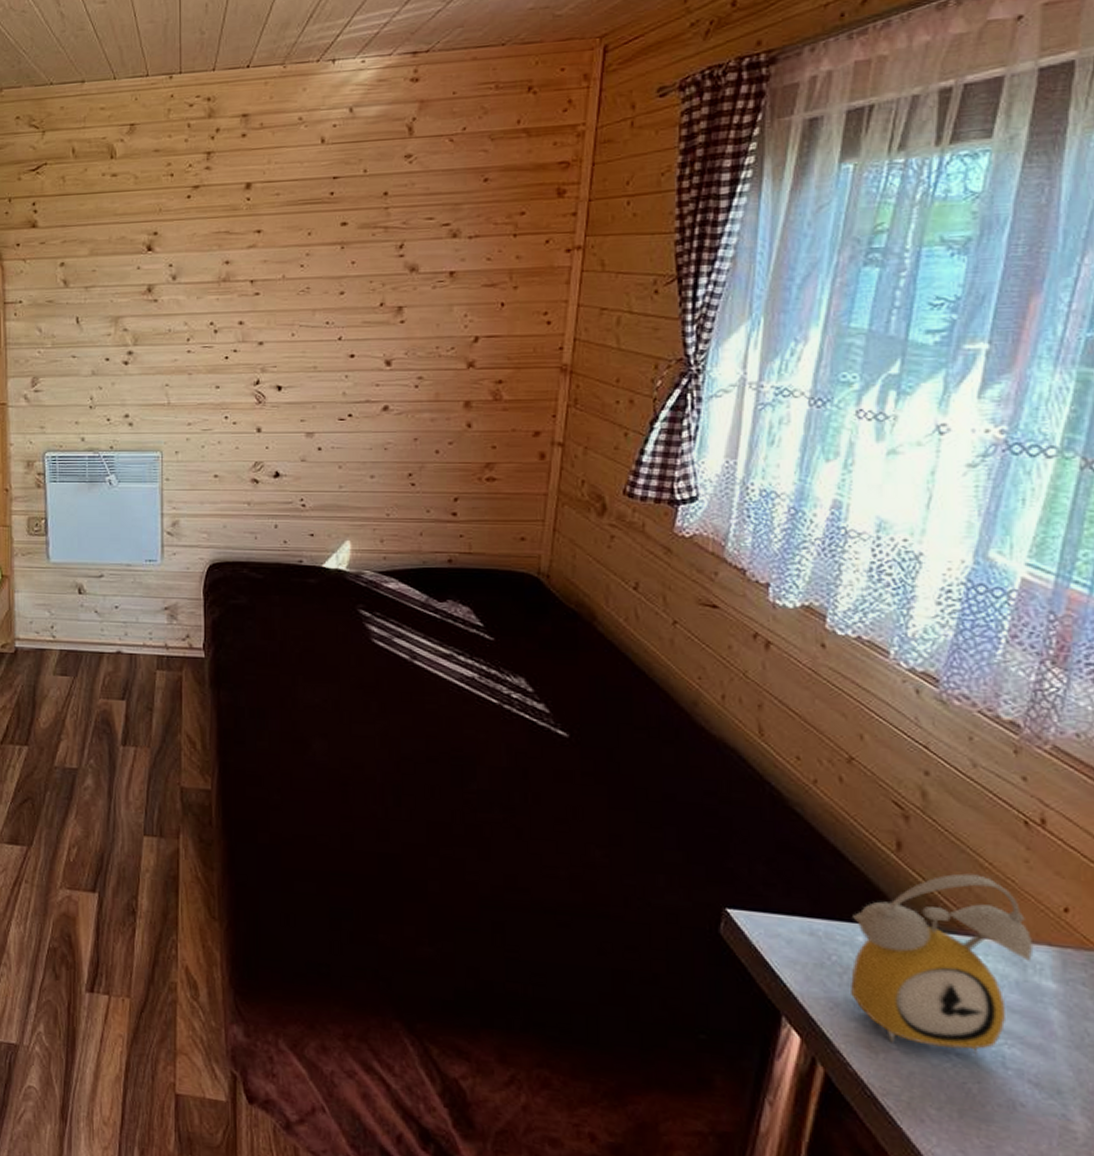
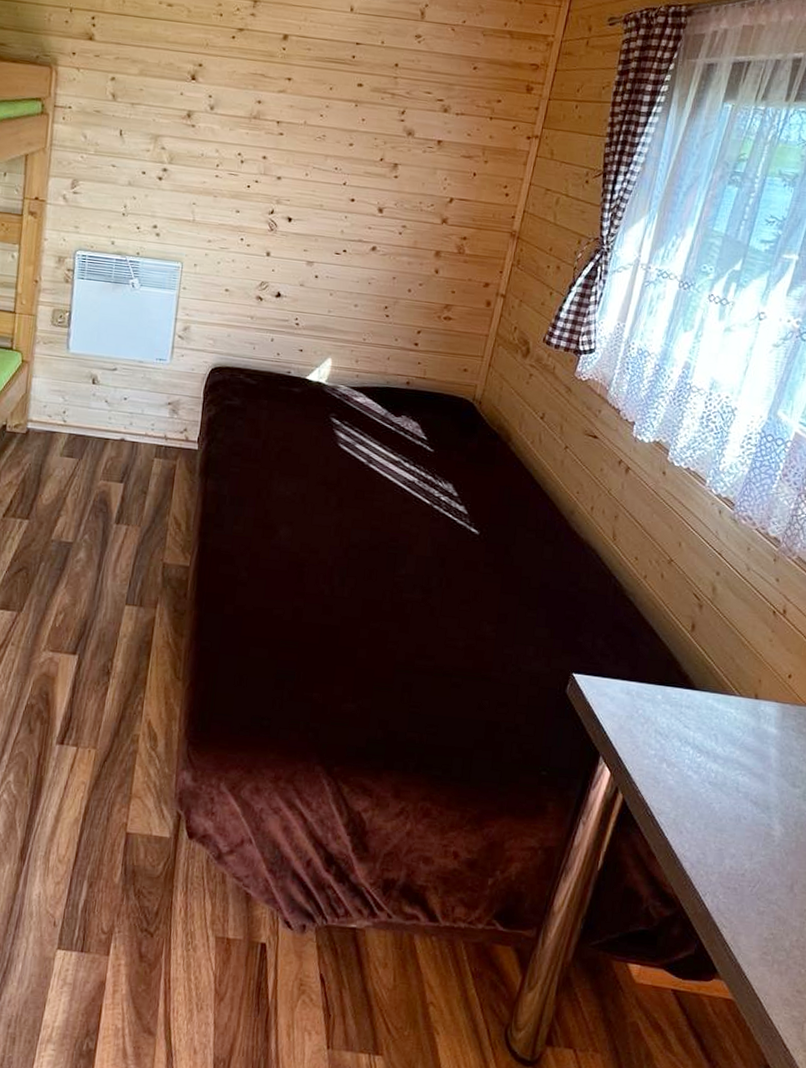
alarm clock: present [851,873,1034,1055] -> none [648,649,767,783]

